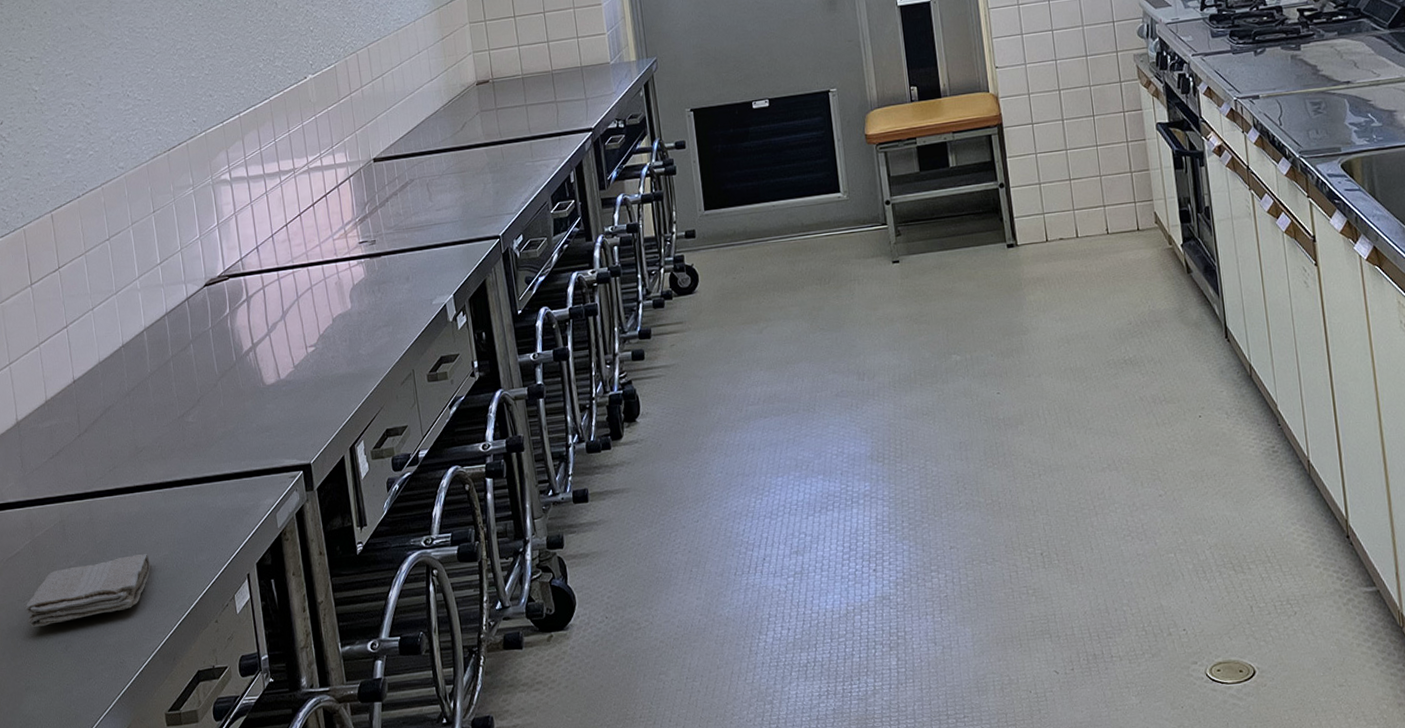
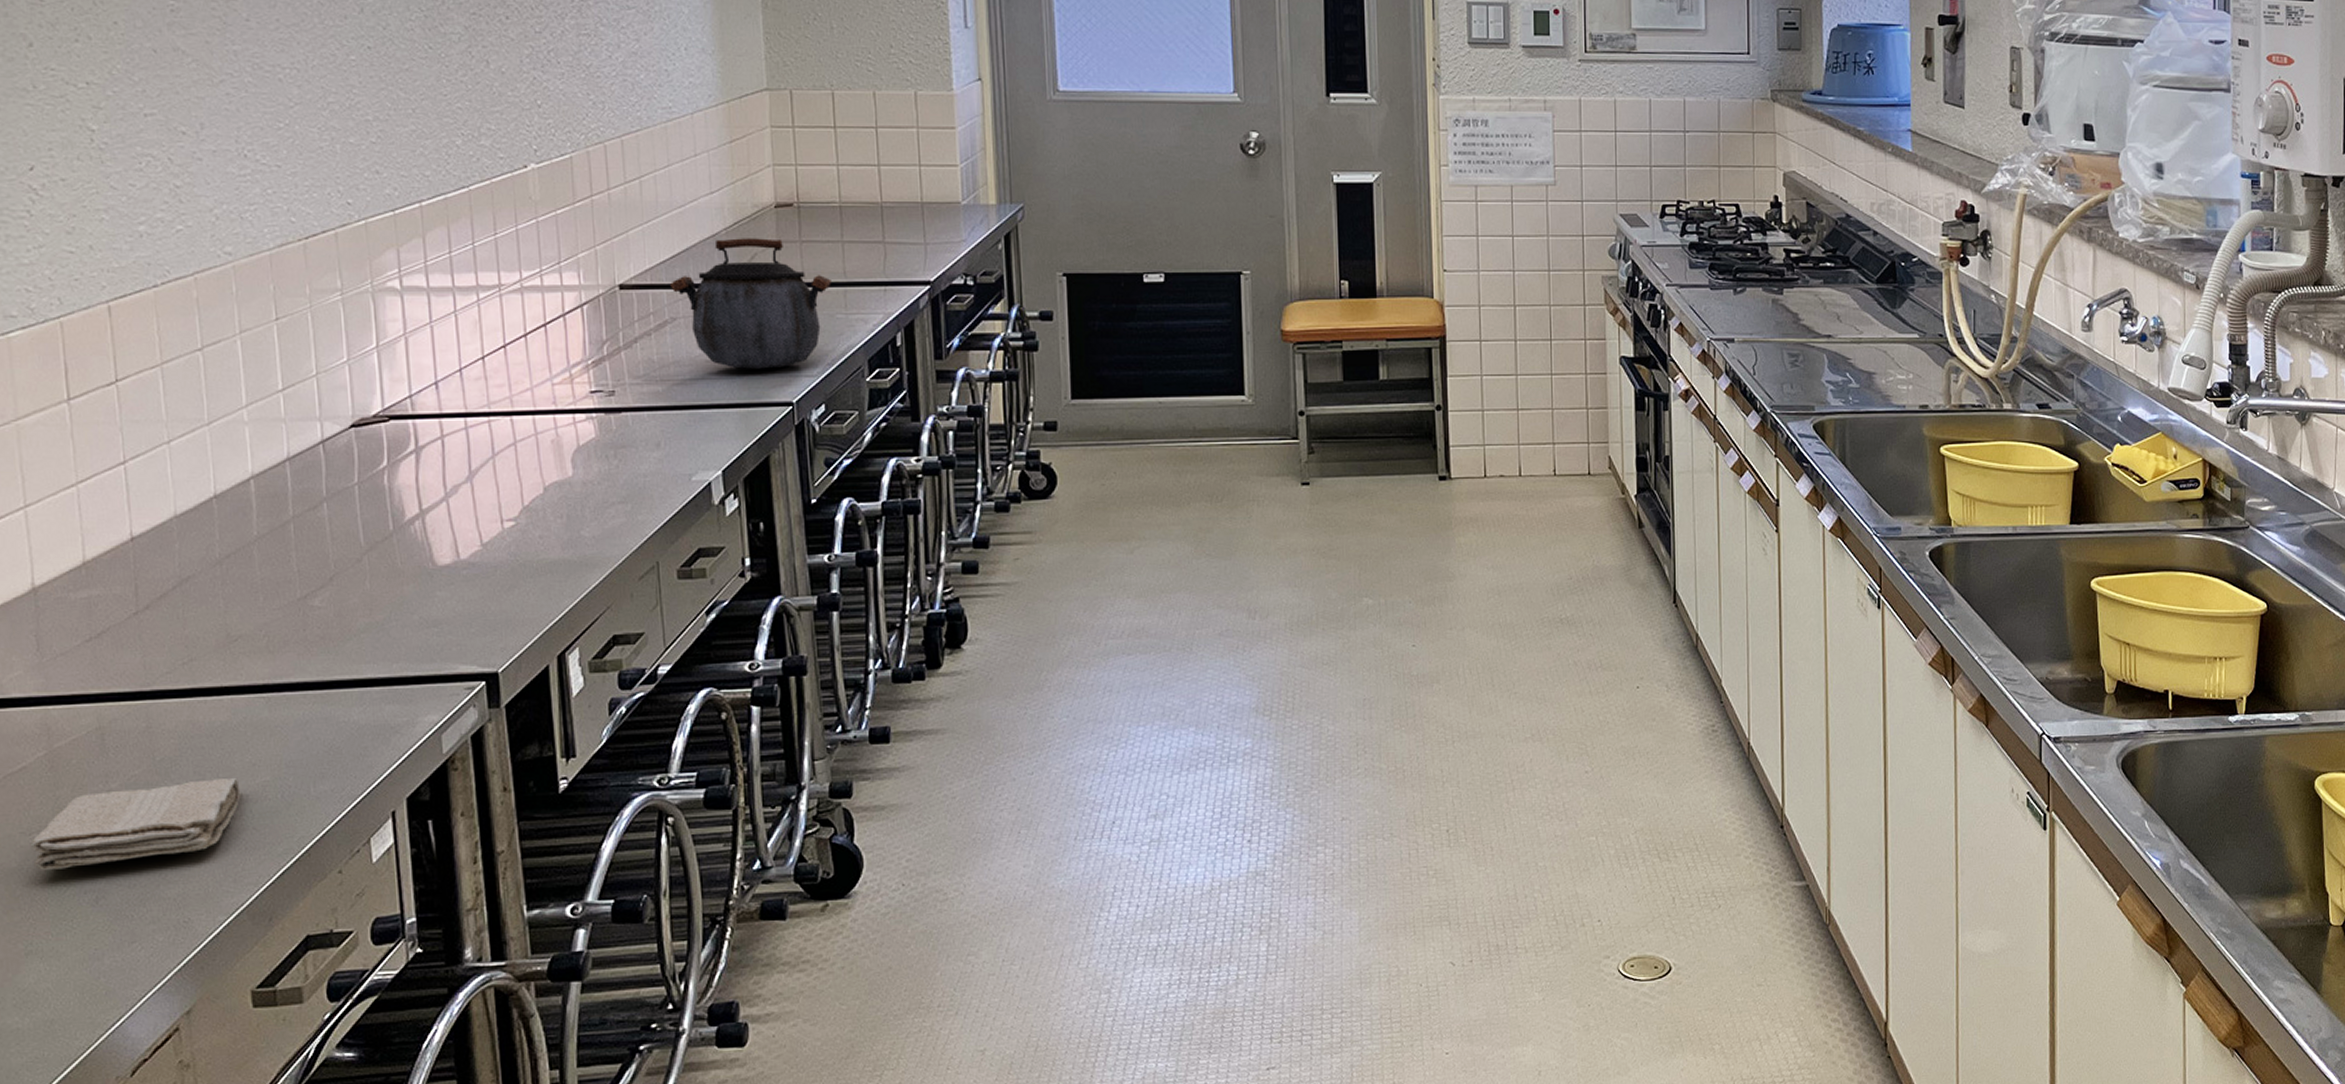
kettle: none [408,110,521,214] -> present [670,238,832,369]

